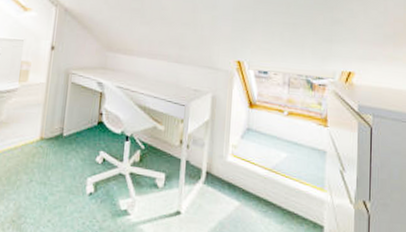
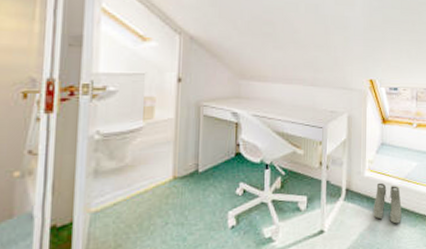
boots: none [235,170,267,218] -> present [373,182,402,224]

